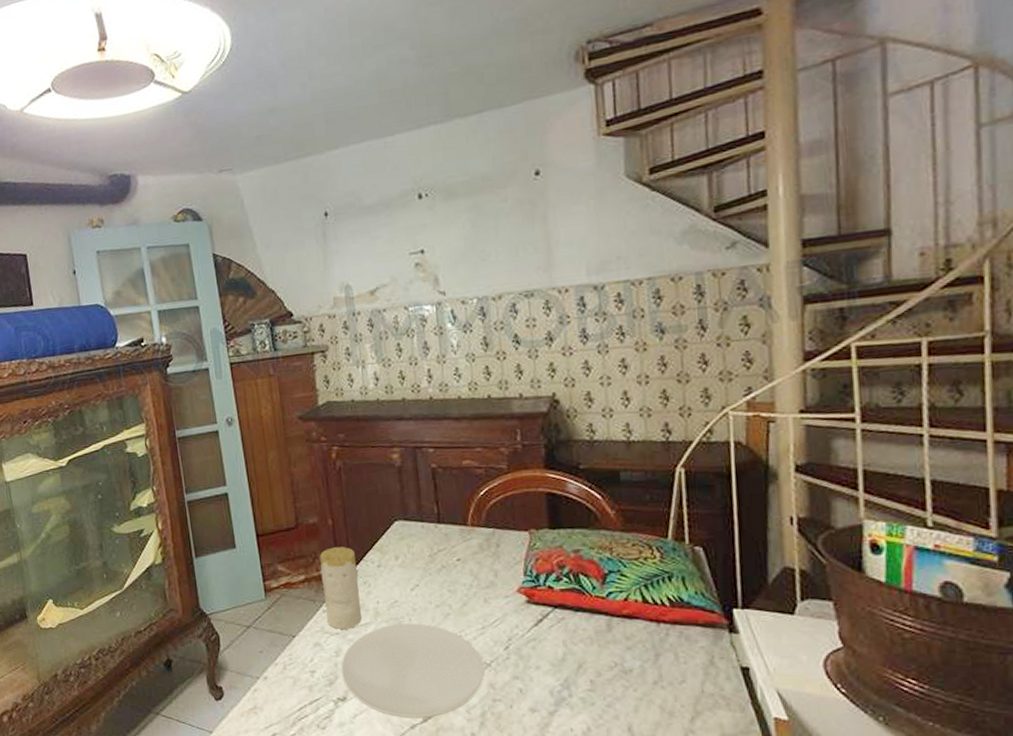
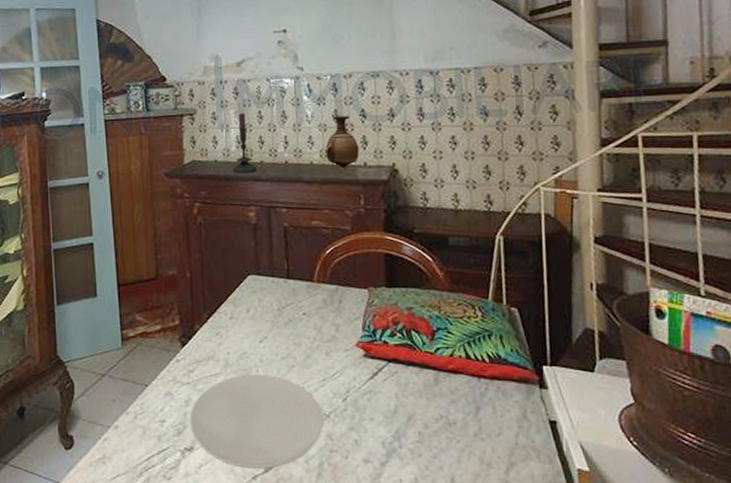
candle: present [320,547,362,629] -> none [176,298,212,379]
candle: none [372,346,399,413] -> present [233,112,257,174]
vase: none [475,342,514,402] -> present [326,115,359,168]

